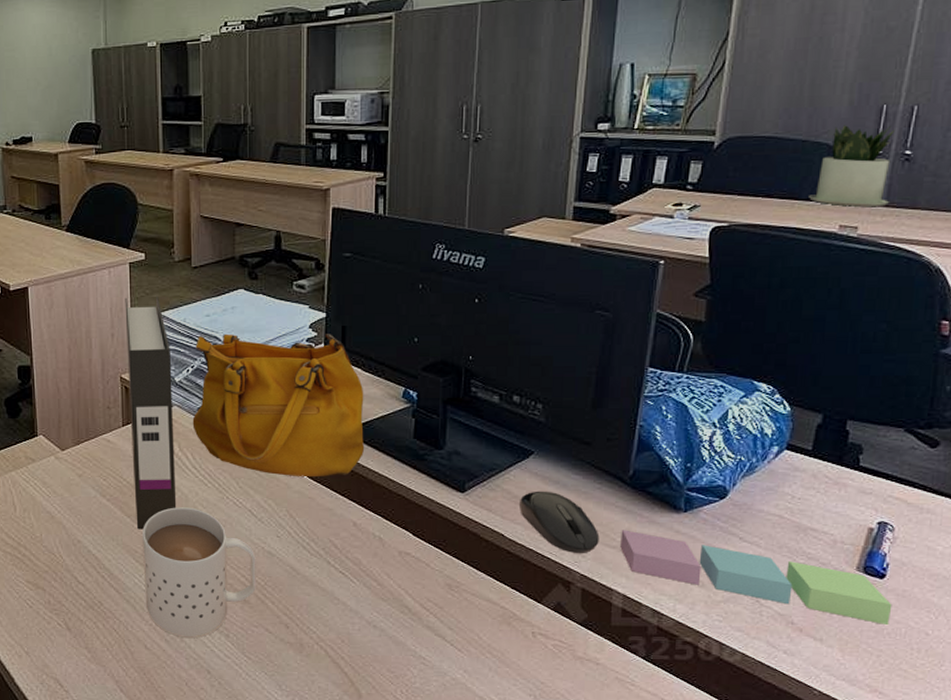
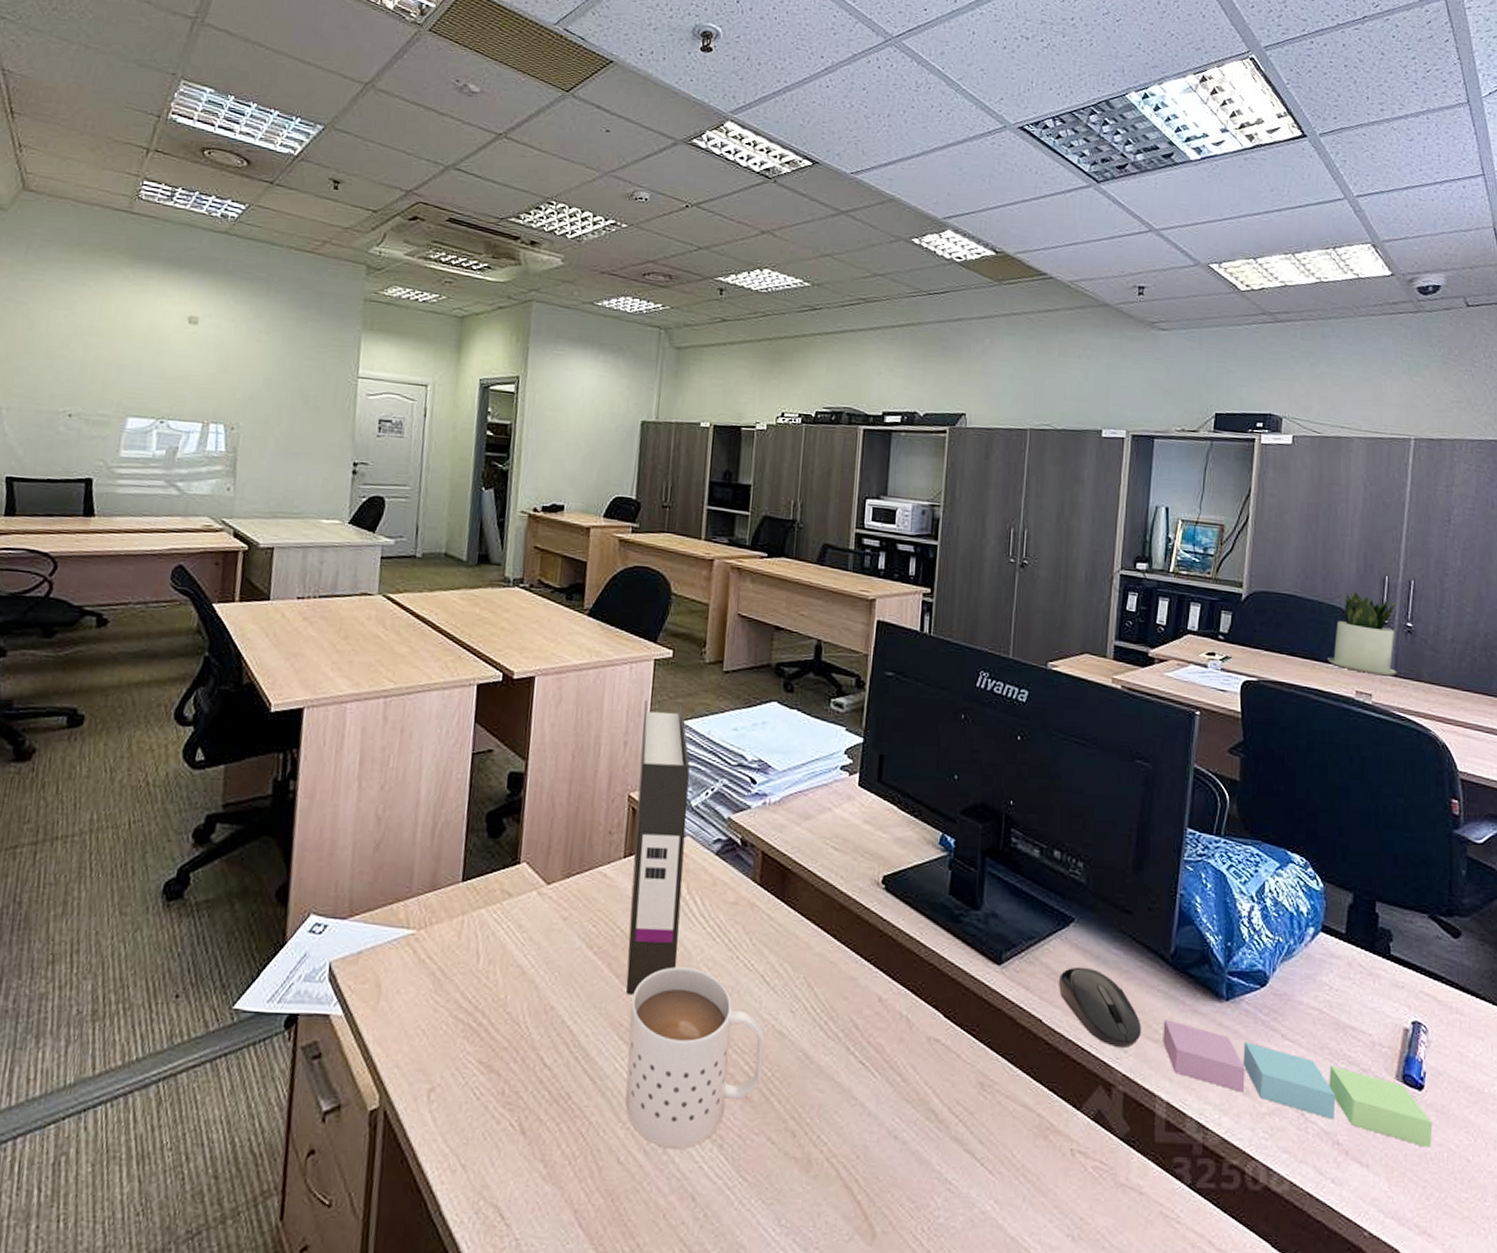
handbag: present [192,333,365,478] -> none [705,751,899,937]

